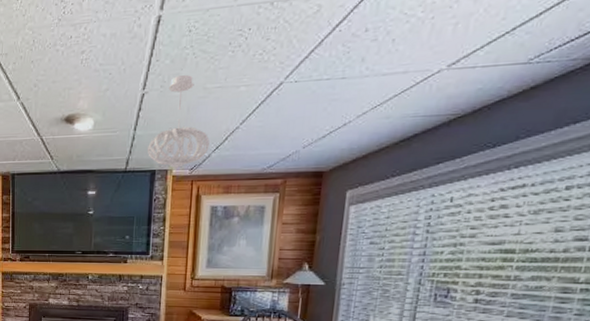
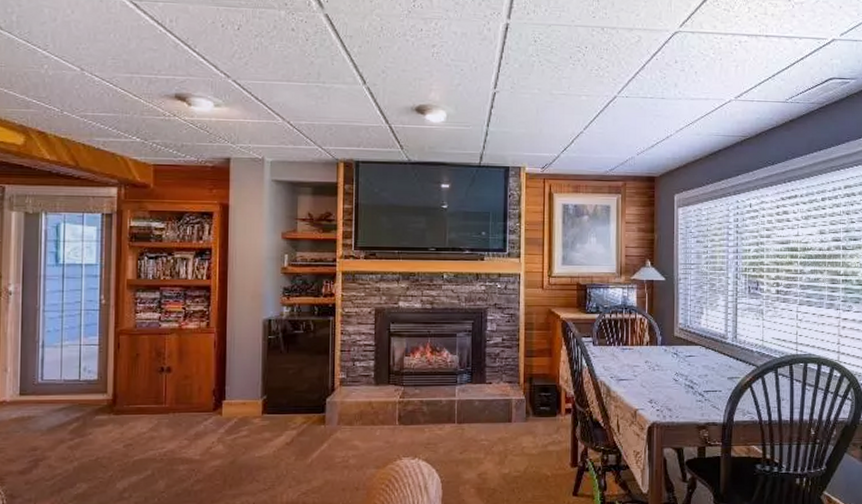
pendant light: present [148,74,210,169] -> none [501,79,558,167]

